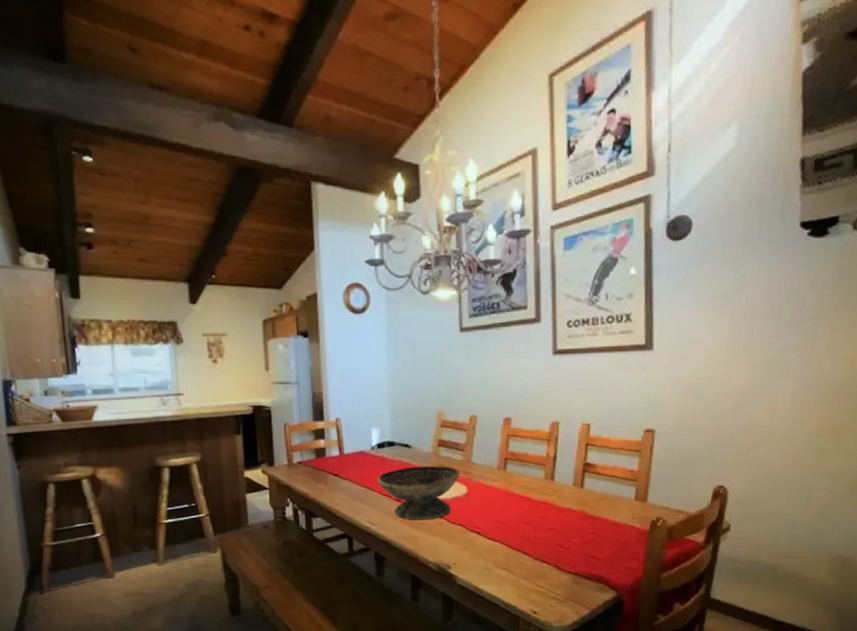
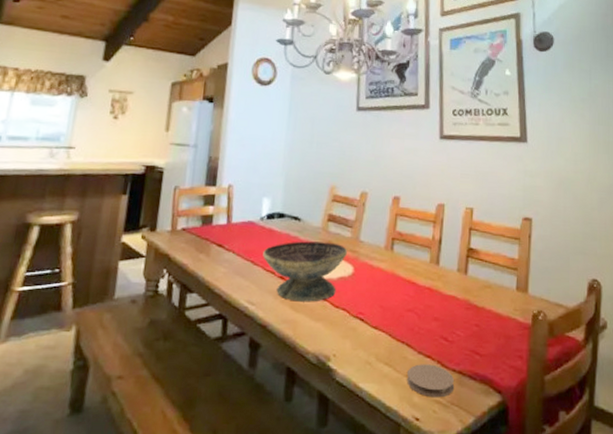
coaster: none [524,568,571,595] -> present [407,364,455,398]

